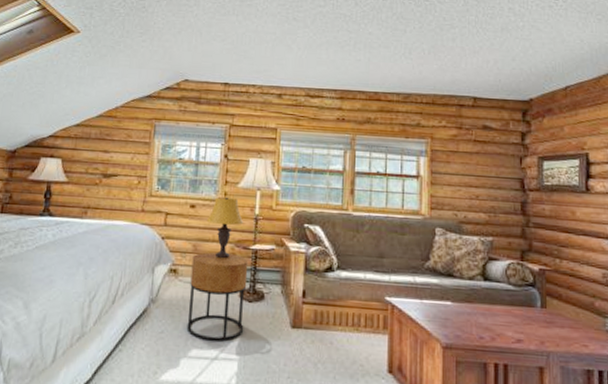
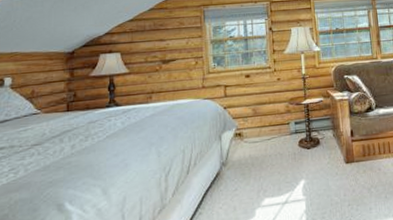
side table: present [186,252,249,342] -> none [253,110,307,189]
table lamp: present [206,197,244,259] -> none [261,63,294,117]

